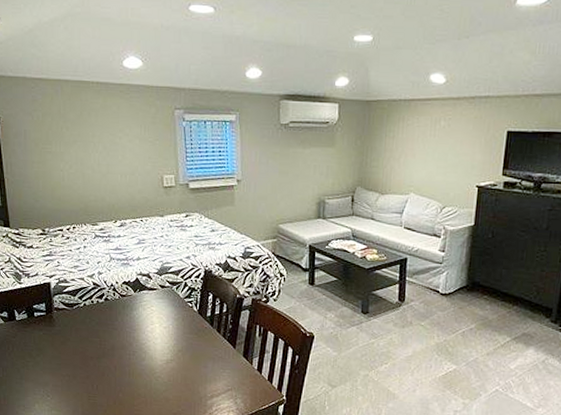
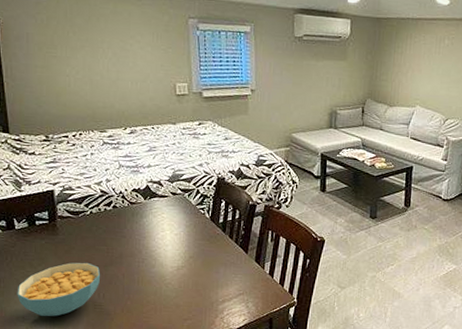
cereal bowl: none [18,353,94,406] -> present [17,262,101,317]

